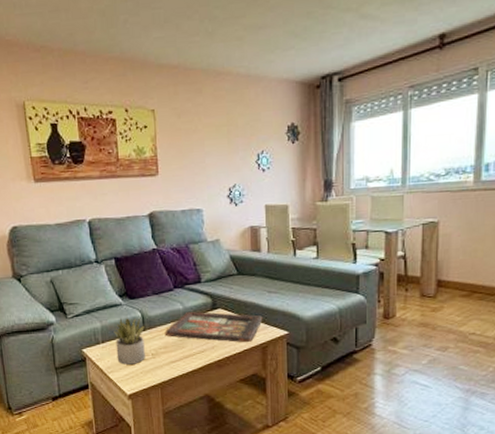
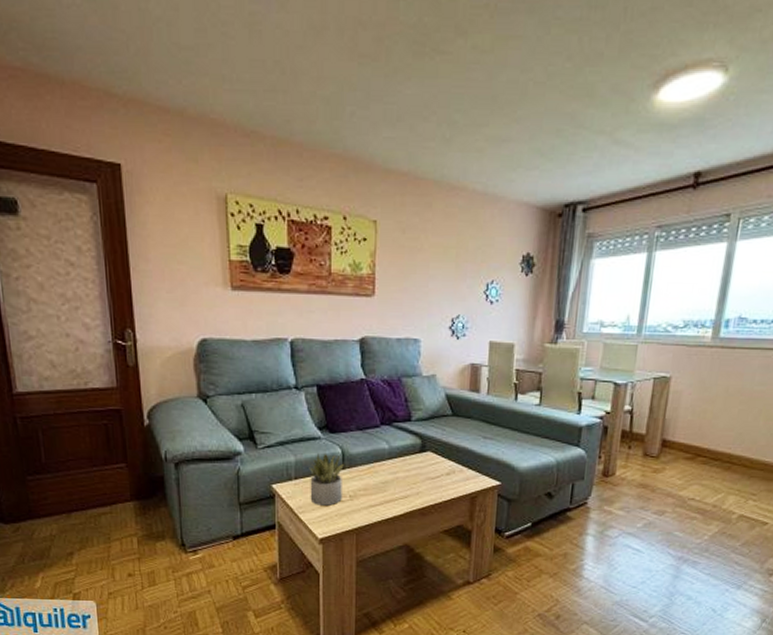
decorative tray: present [164,311,263,343] -> none [366,451,475,491]

